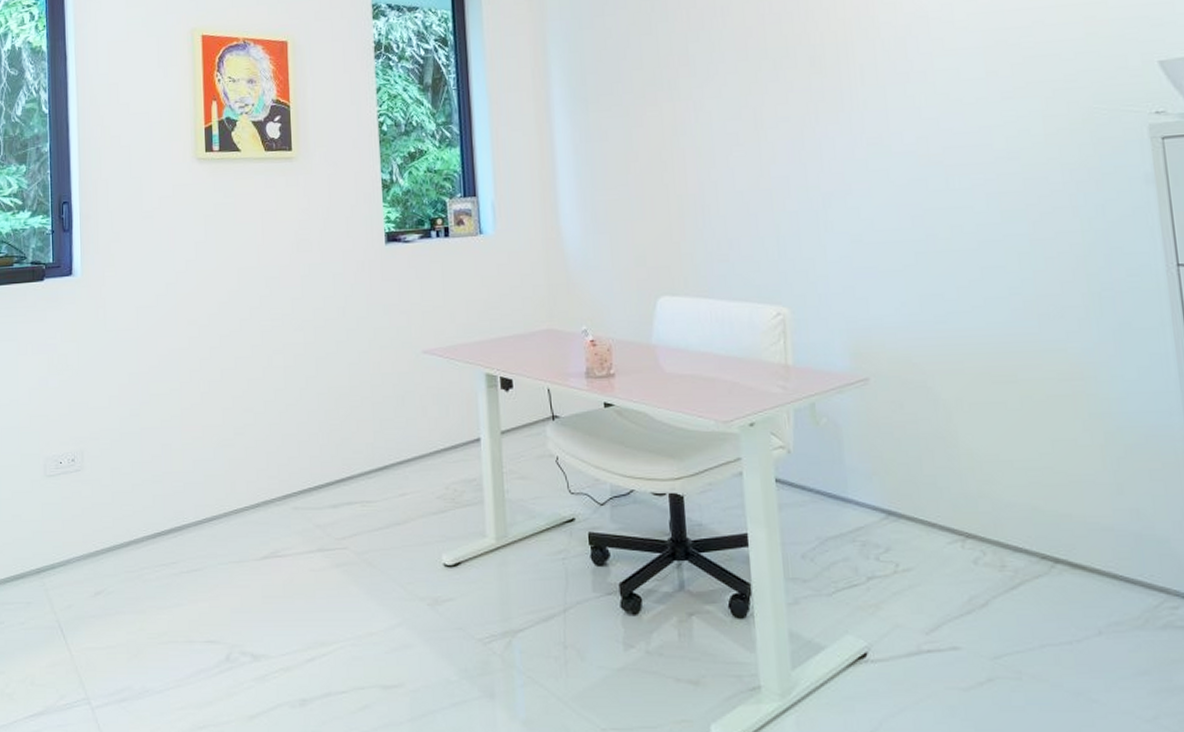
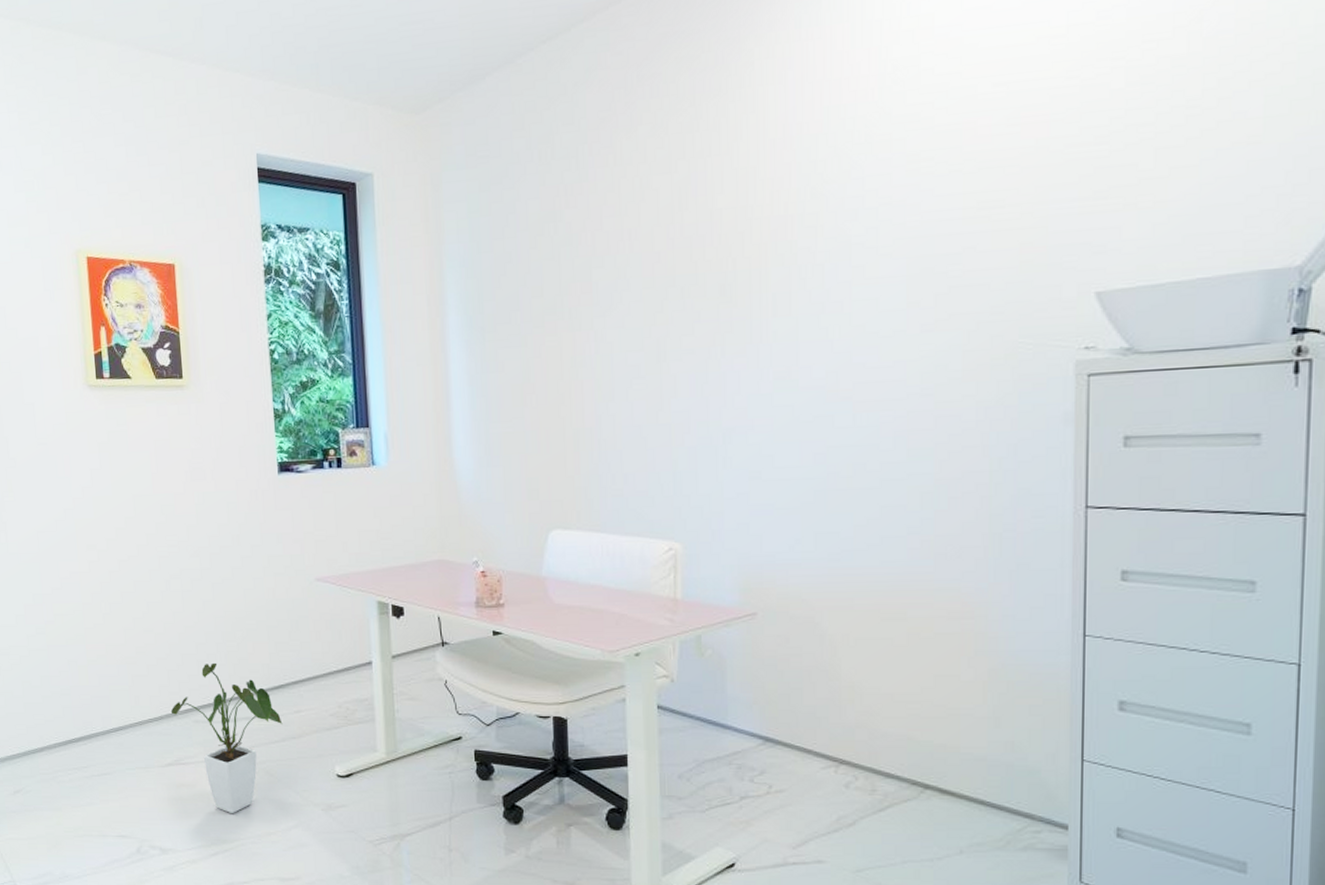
house plant: none [268,443,387,613] -> present [170,662,283,814]

